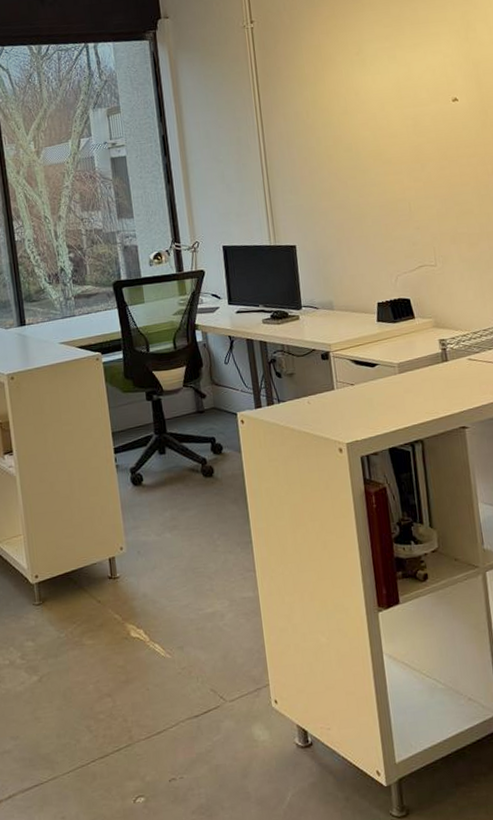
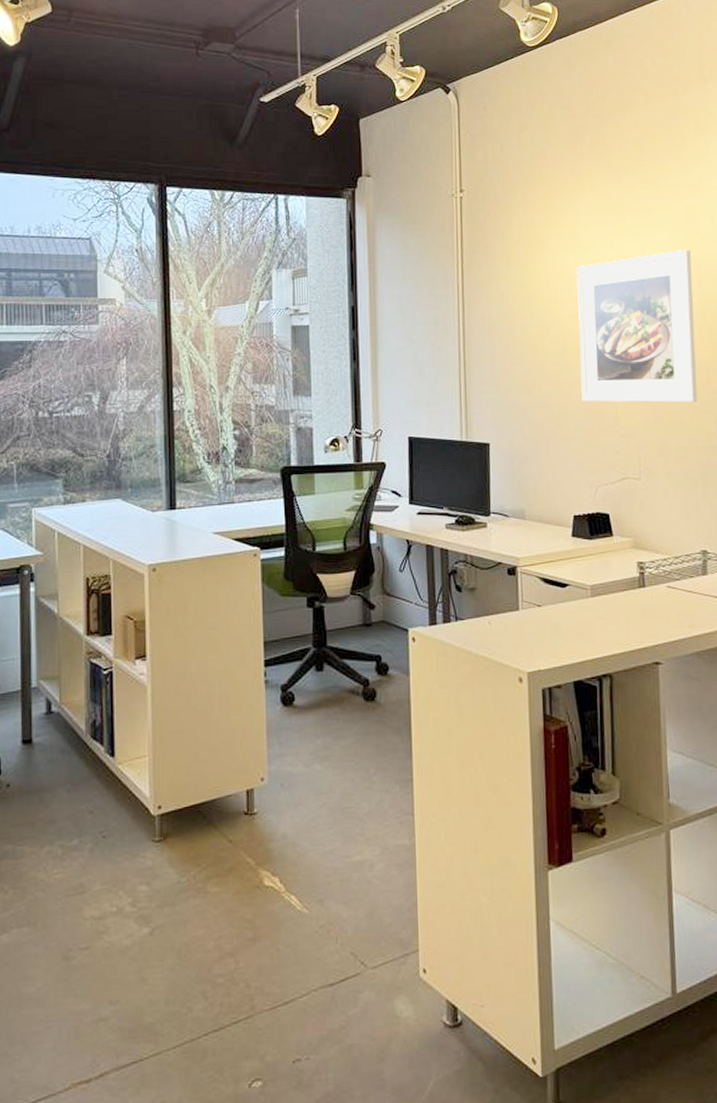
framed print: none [363,53,485,201] -> present [576,249,698,403]

